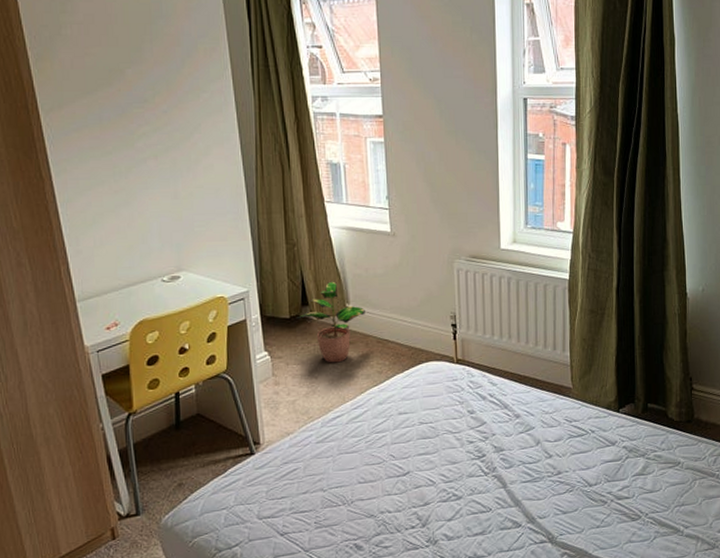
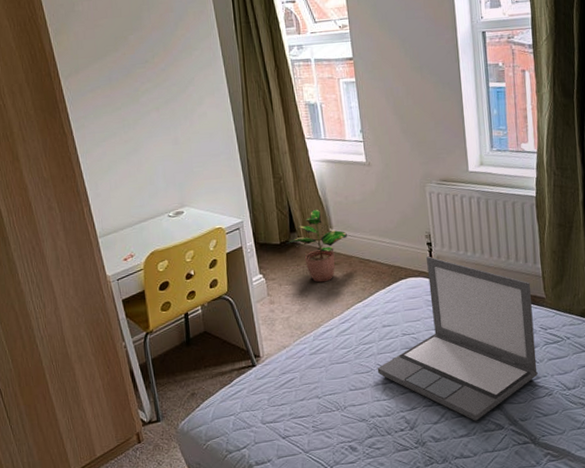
laptop: none [390,338,559,518] -> present [377,256,538,421]

